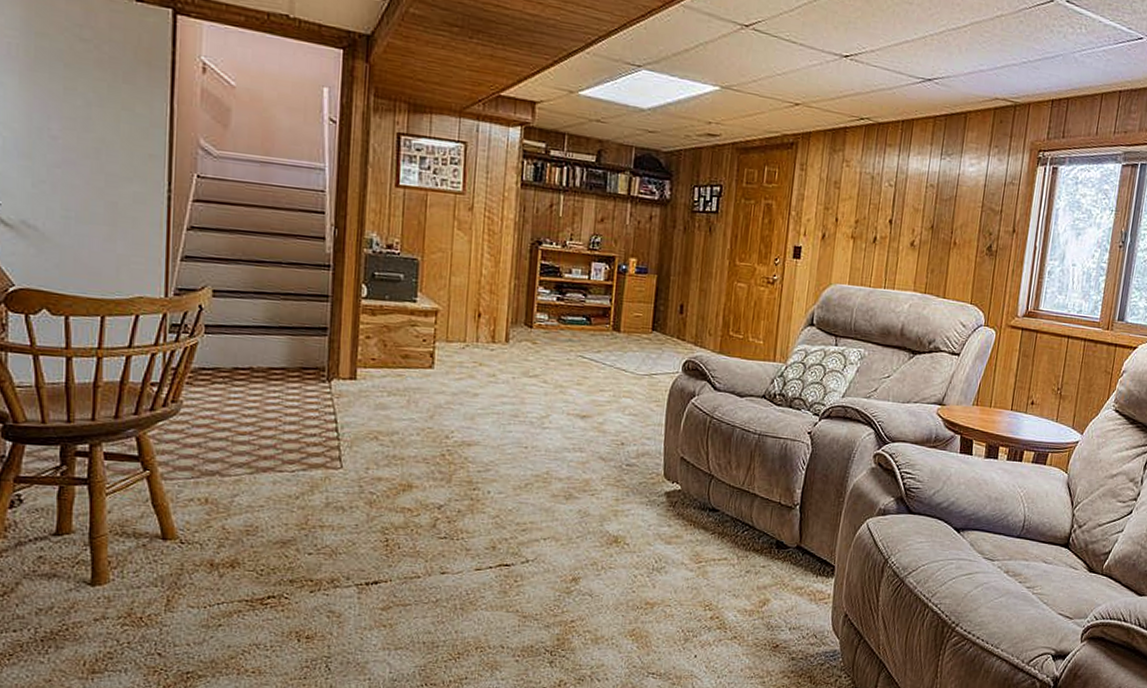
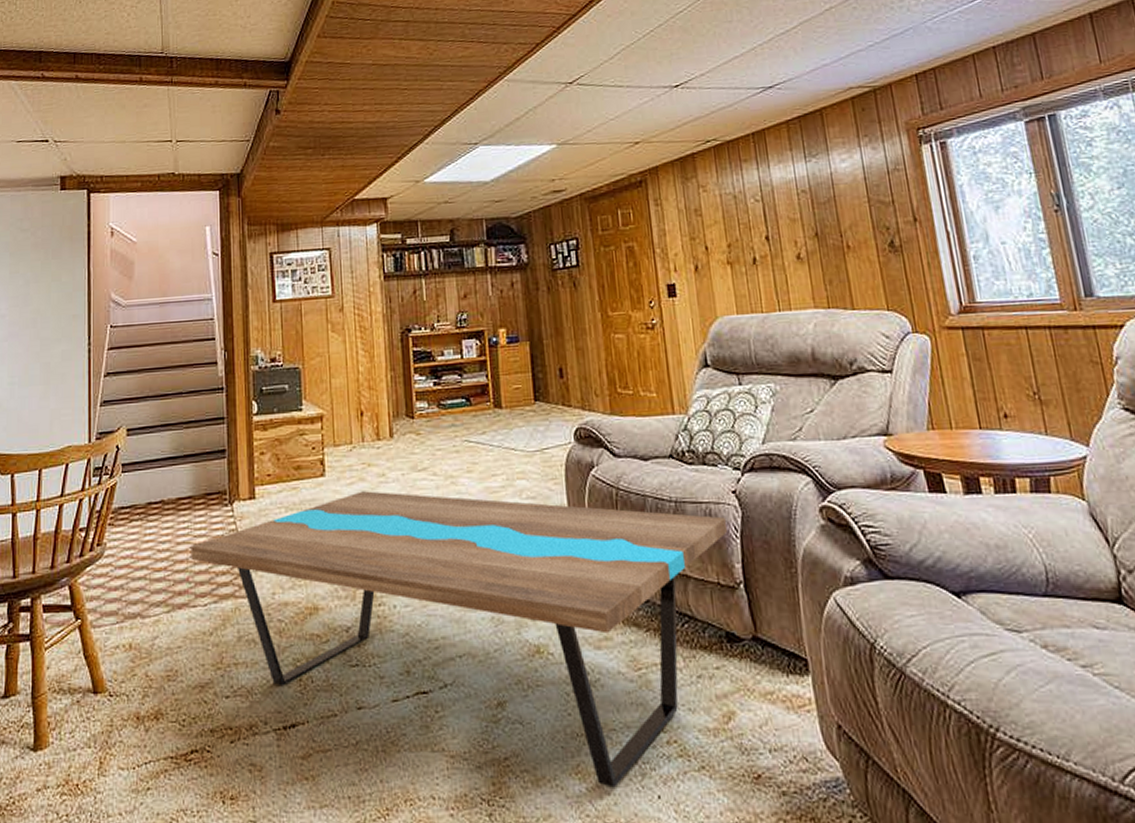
coffee table: none [280,387,797,648] -> present [191,491,728,788]

